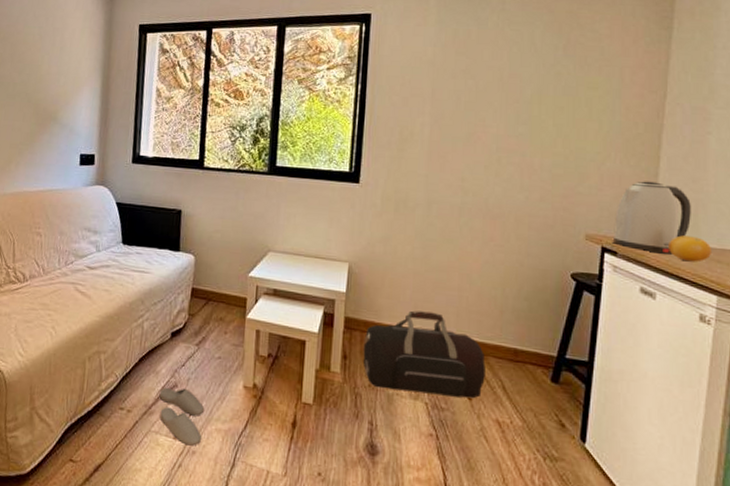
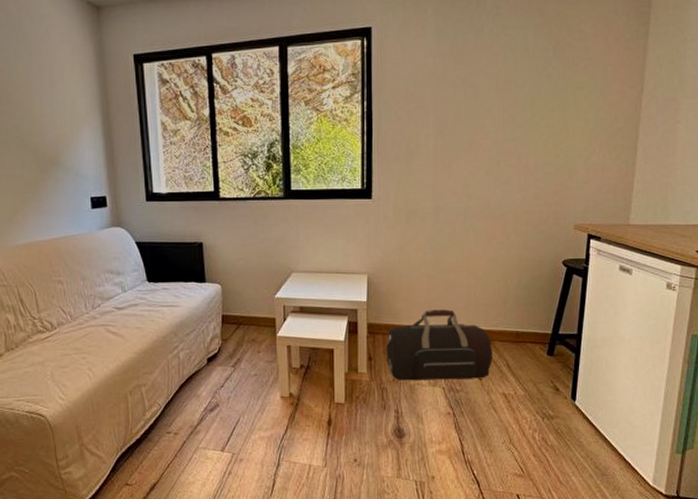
slippers: present [159,387,205,446] -> none [203,406,247,455]
kettle: present [612,181,691,255] -> none [597,171,662,235]
fruit: present [669,235,713,263] -> none [643,216,678,239]

